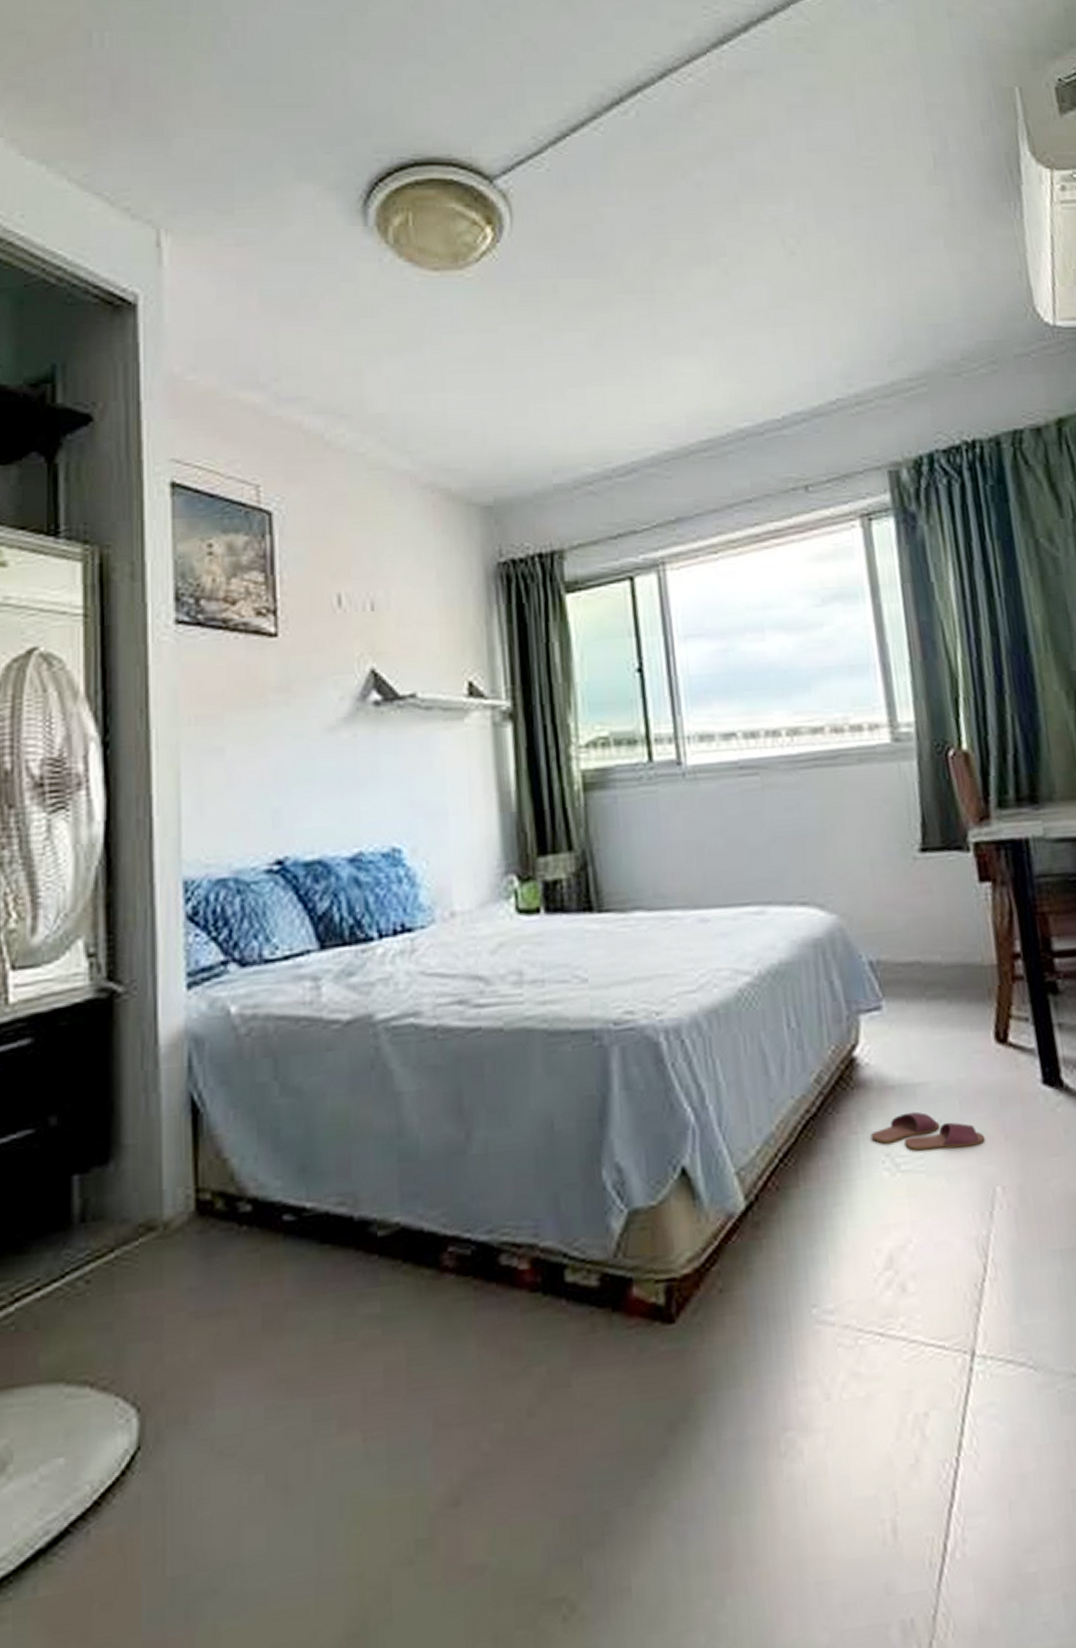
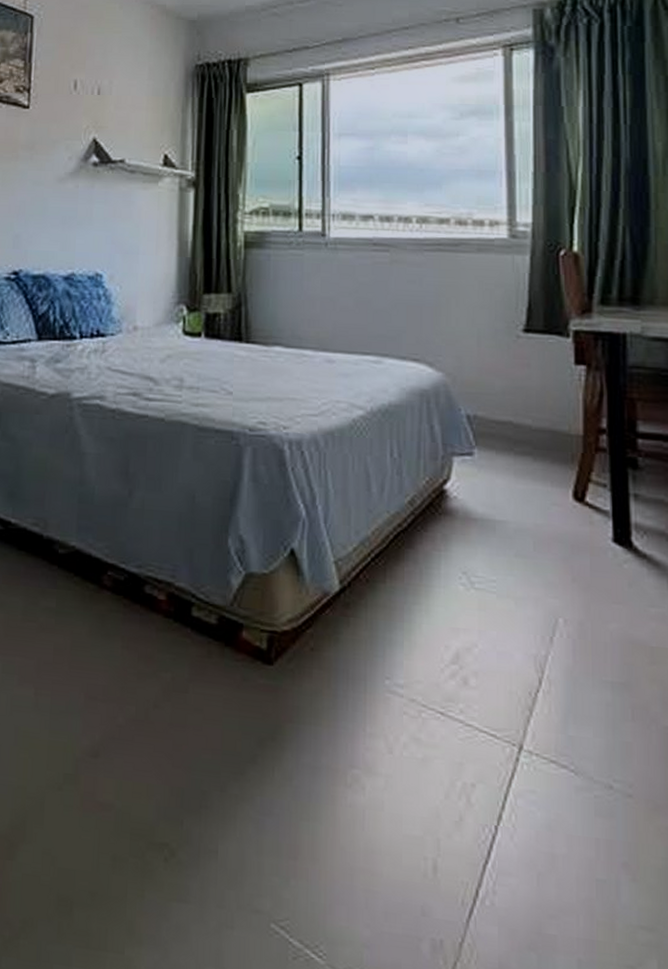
slippers: present [870,1111,985,1150] -> none [451,542,553,581]

